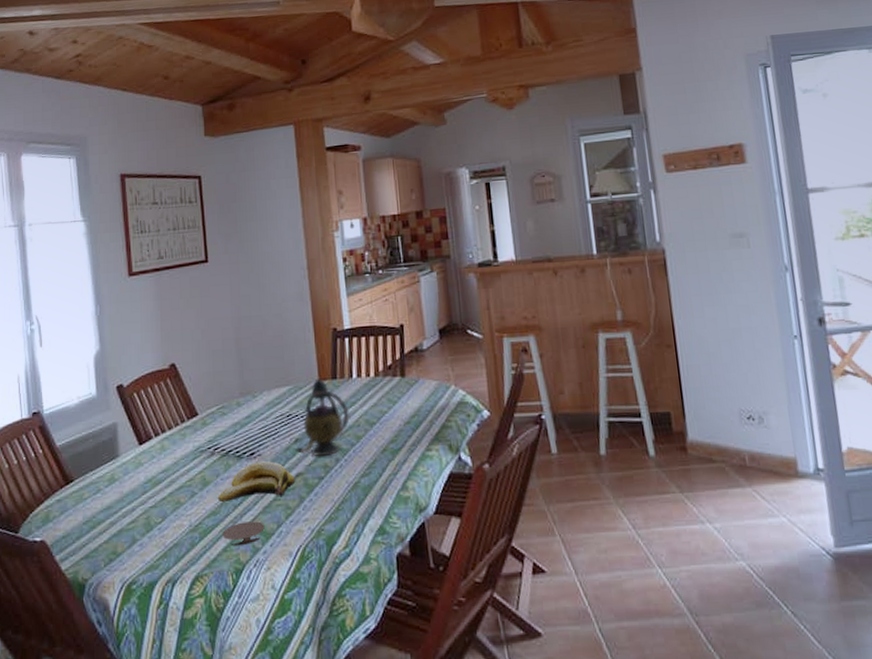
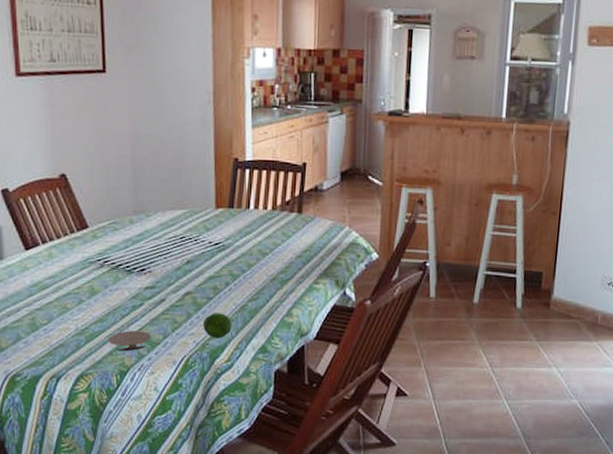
banana: present [217,461,296,502] -> none [105,277,184,311]
teapot: present [295,376,350,456] -> none [186,204,243,279]
fruit: none [317,493,347,522] -> present [203,313,232,338]

